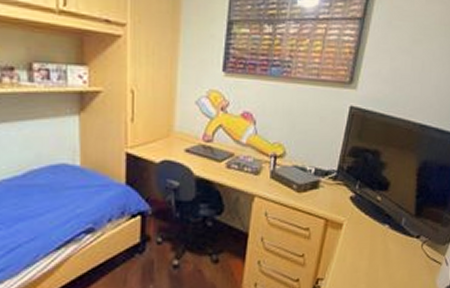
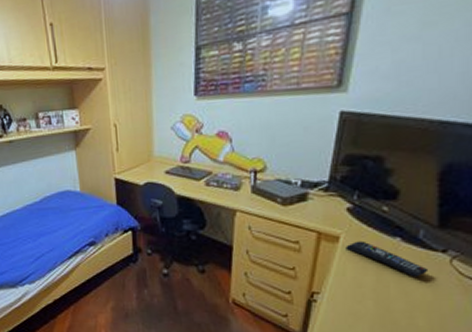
remote control: none [347,227,407,261] -> present [346,241,429,277]

